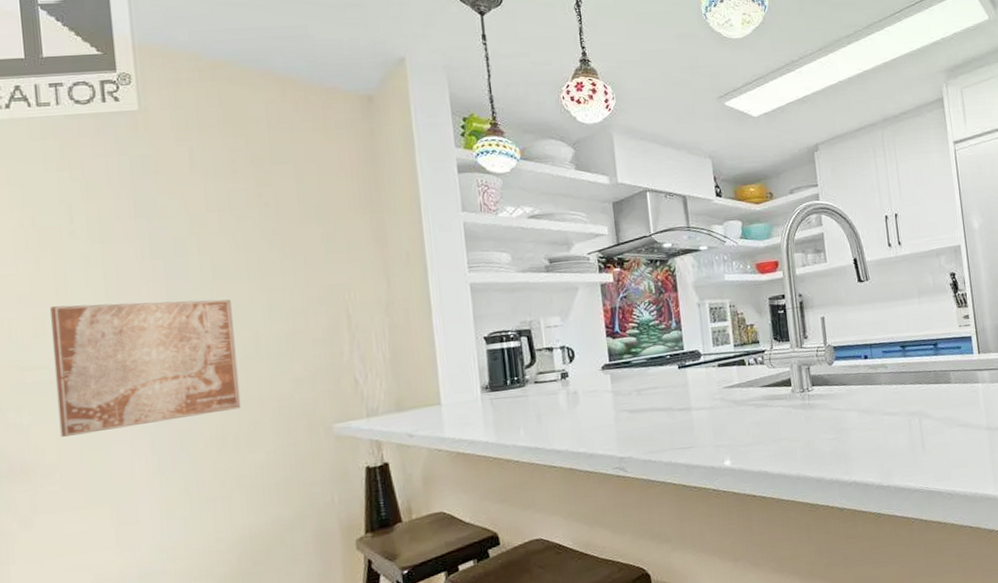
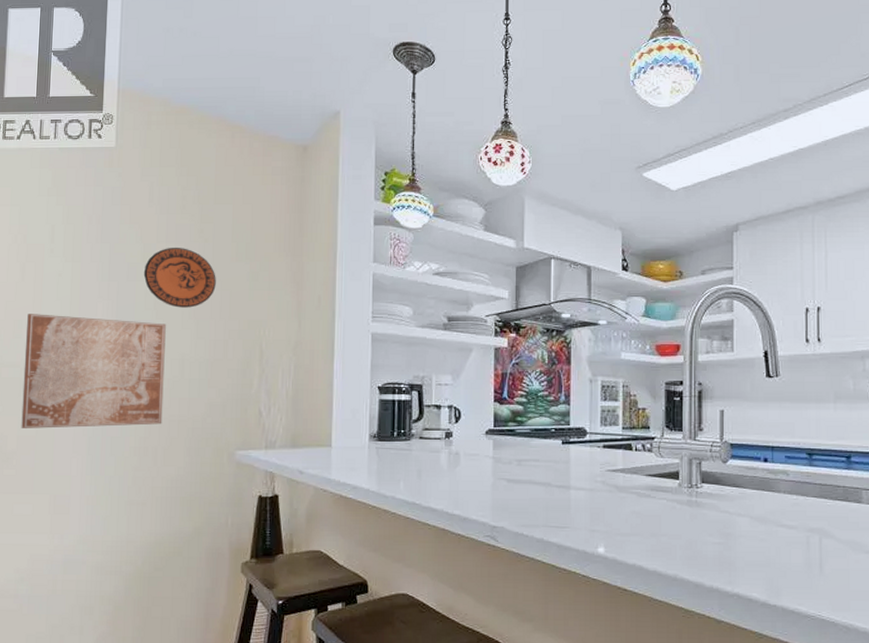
decorative plate: none [194,215,286,281] -> present [143,248,216,308]

